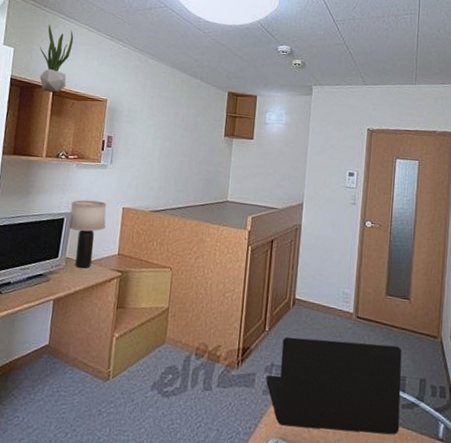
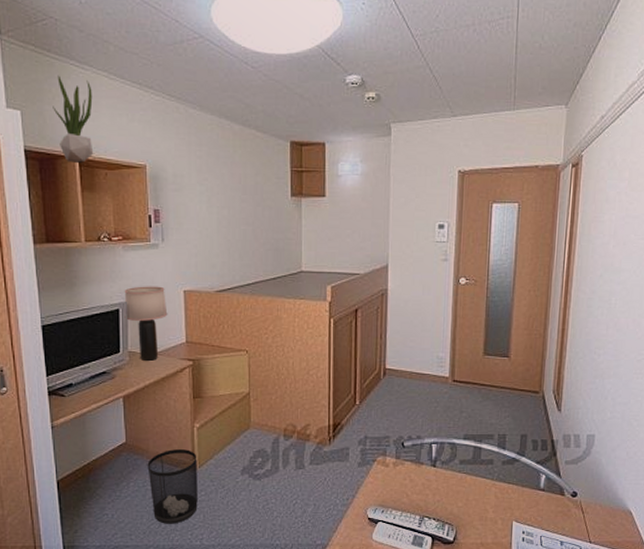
waste bin: none [62,356,112,435] -> present [147,449,198,524]
laptop: present [266,336,402,434] -> none [361,406,502,494]

